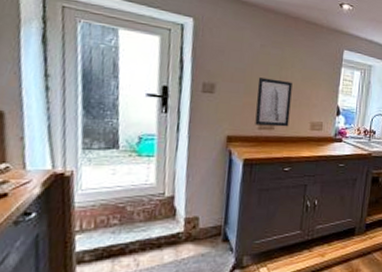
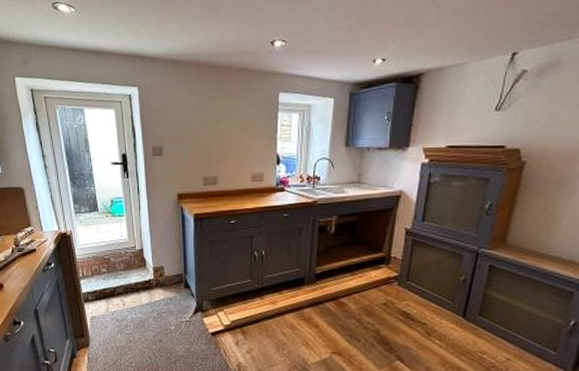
wall art: present [255,77,293,127] -> none [198,134,231,181]

